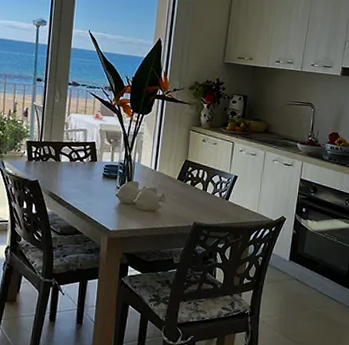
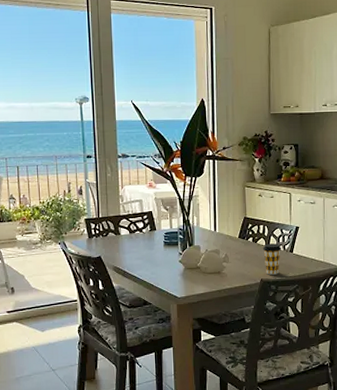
coffee cup: none [199,188,219,220] -> present [263,243,282,275]

